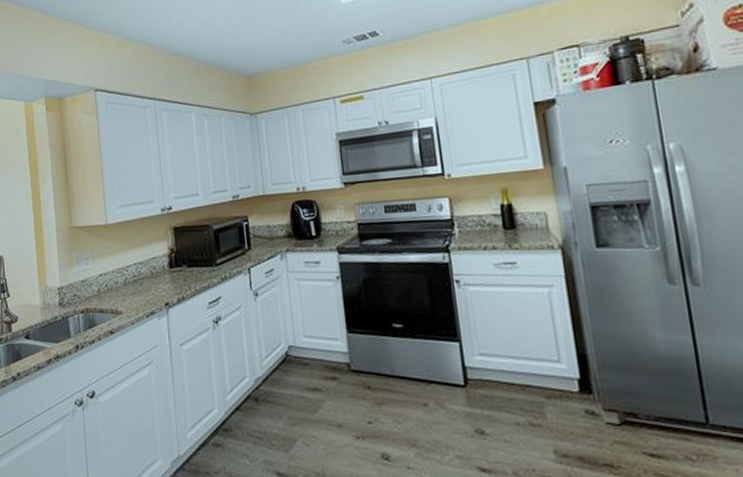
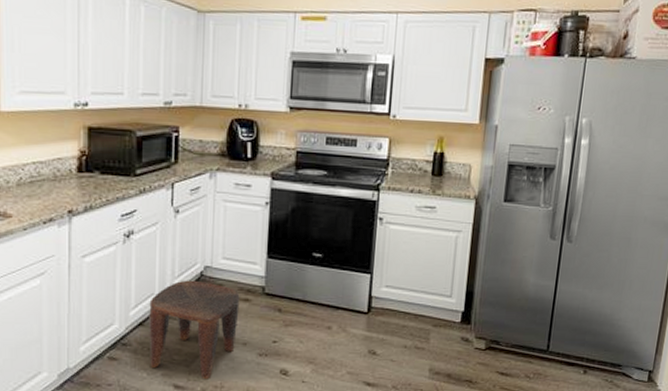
stool: none [243,361,330,466] -> present [149,280,240,380]

